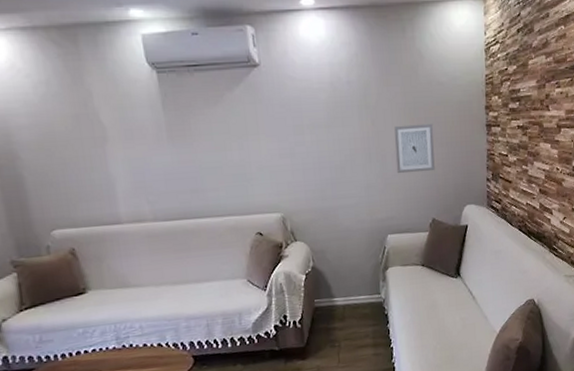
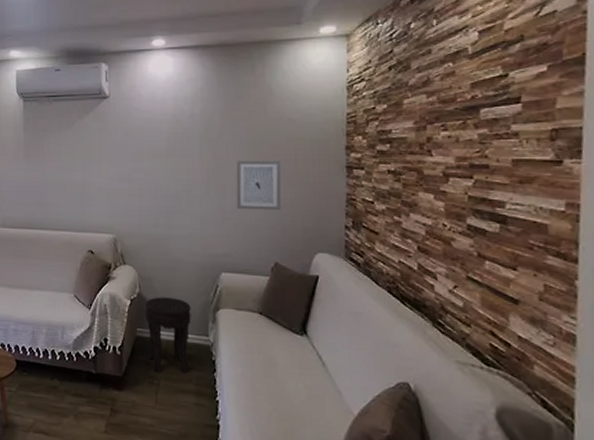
side table: none [320,265,365,337] -> present [145,297,191,374]

